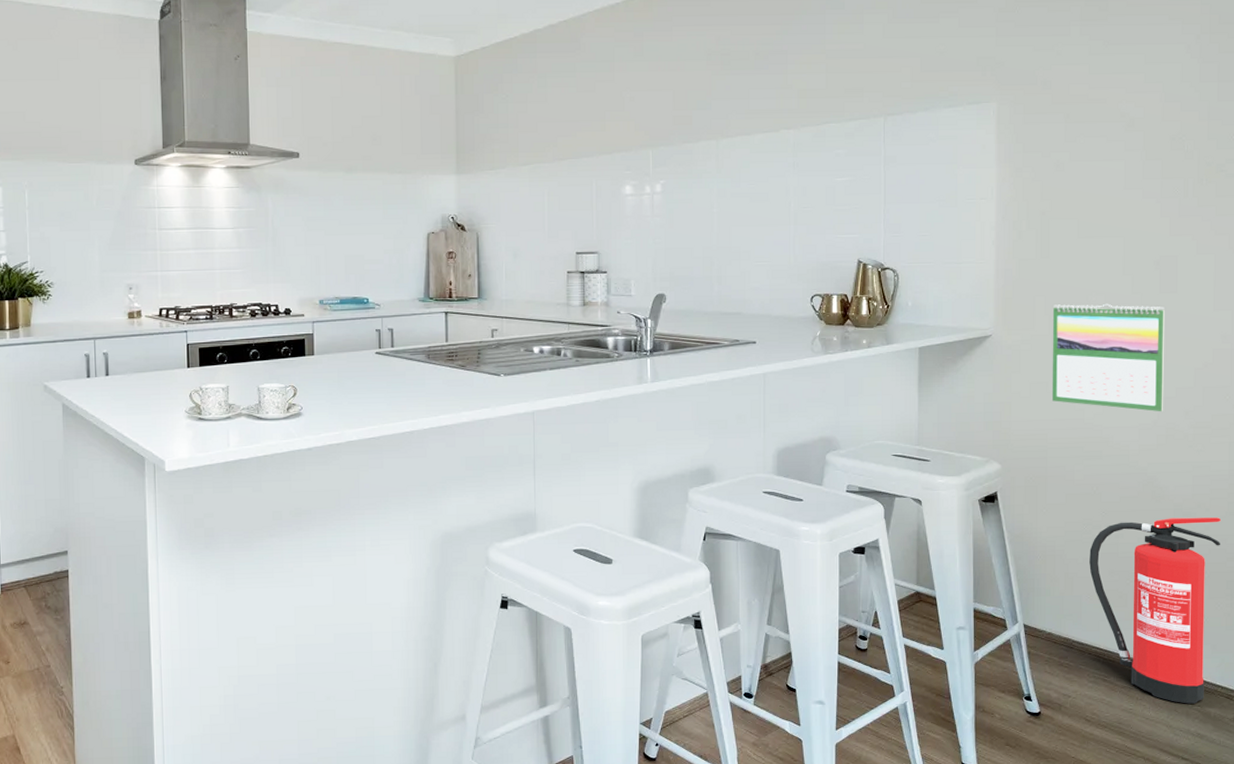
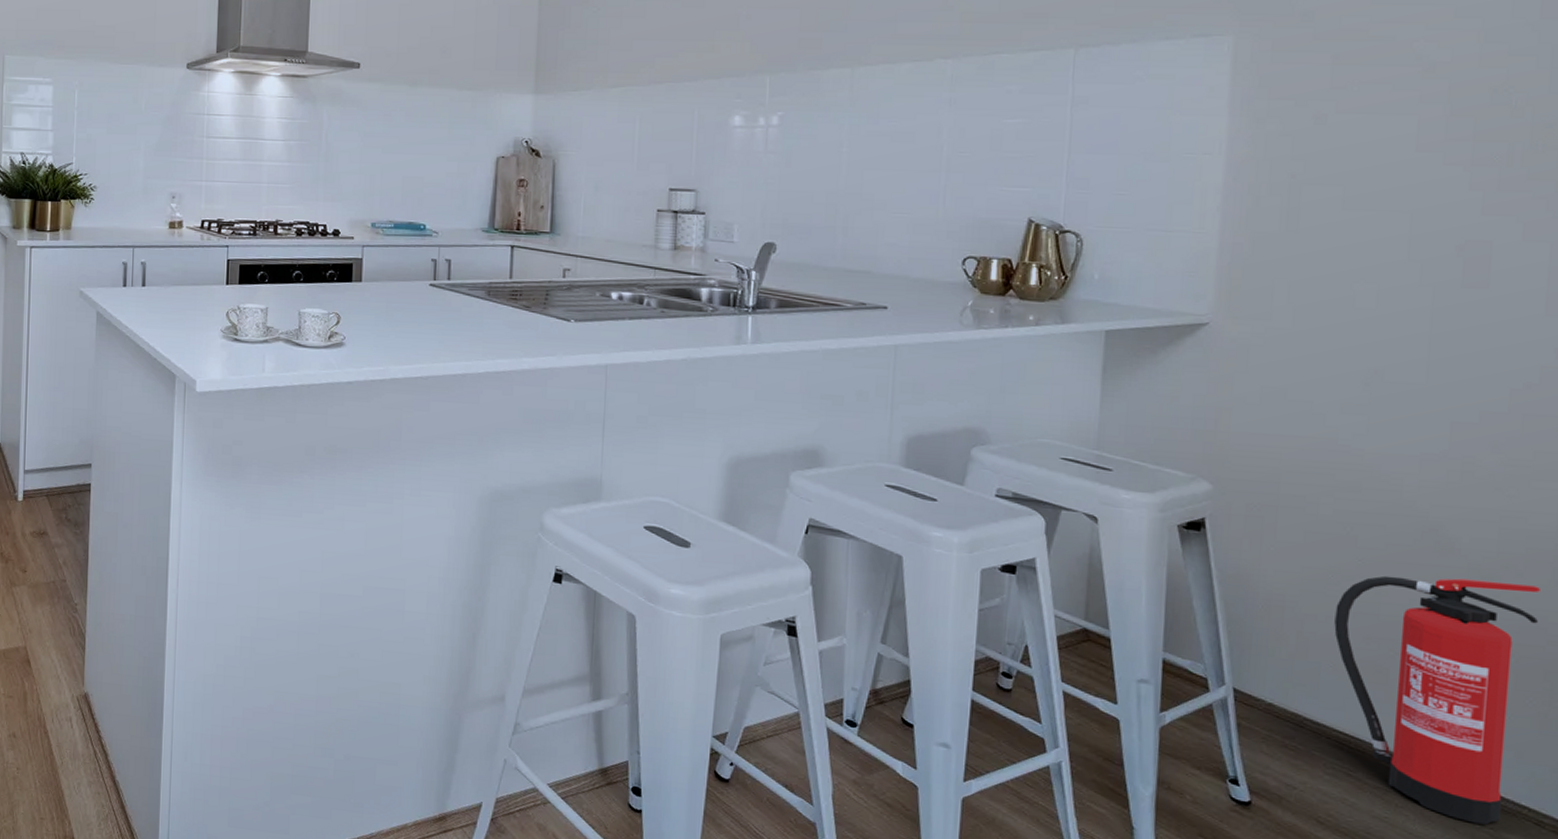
calendar: present [1051,303,1165,412] -> none [1291,291,1468,441]

